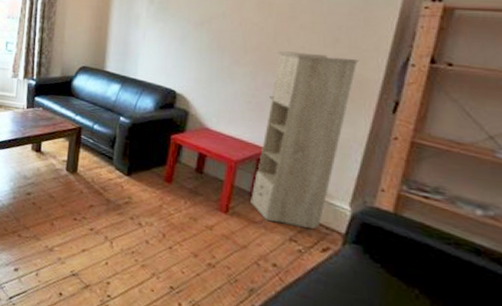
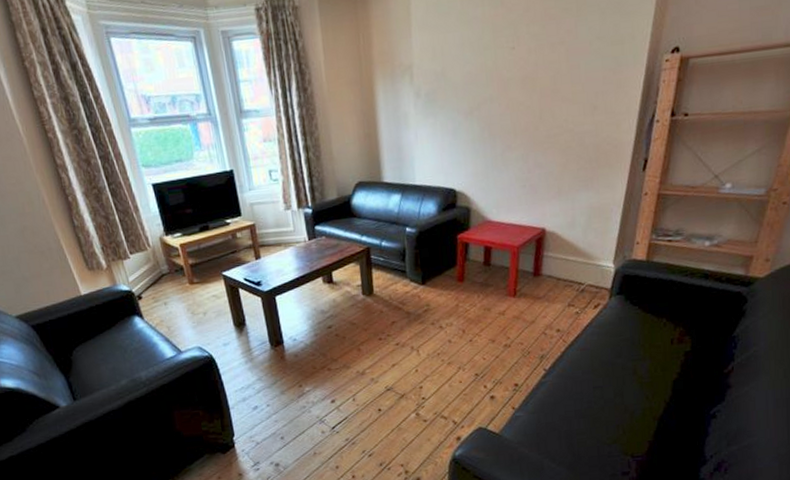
storage cabinet: present [250,51,360,229] -> none [533,123,615,294]

